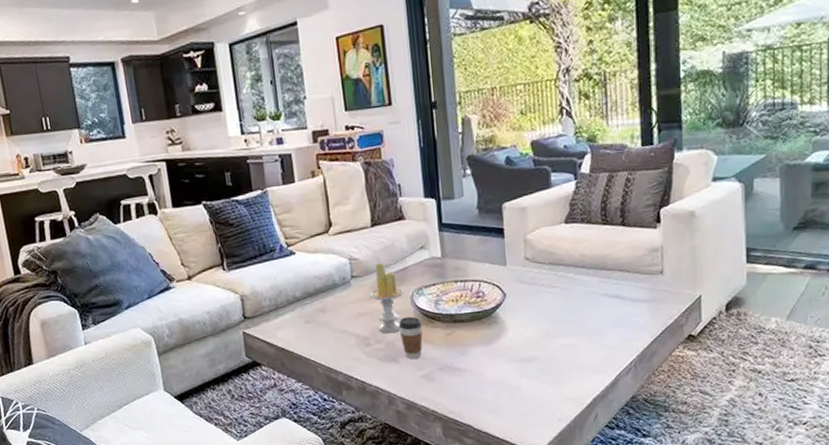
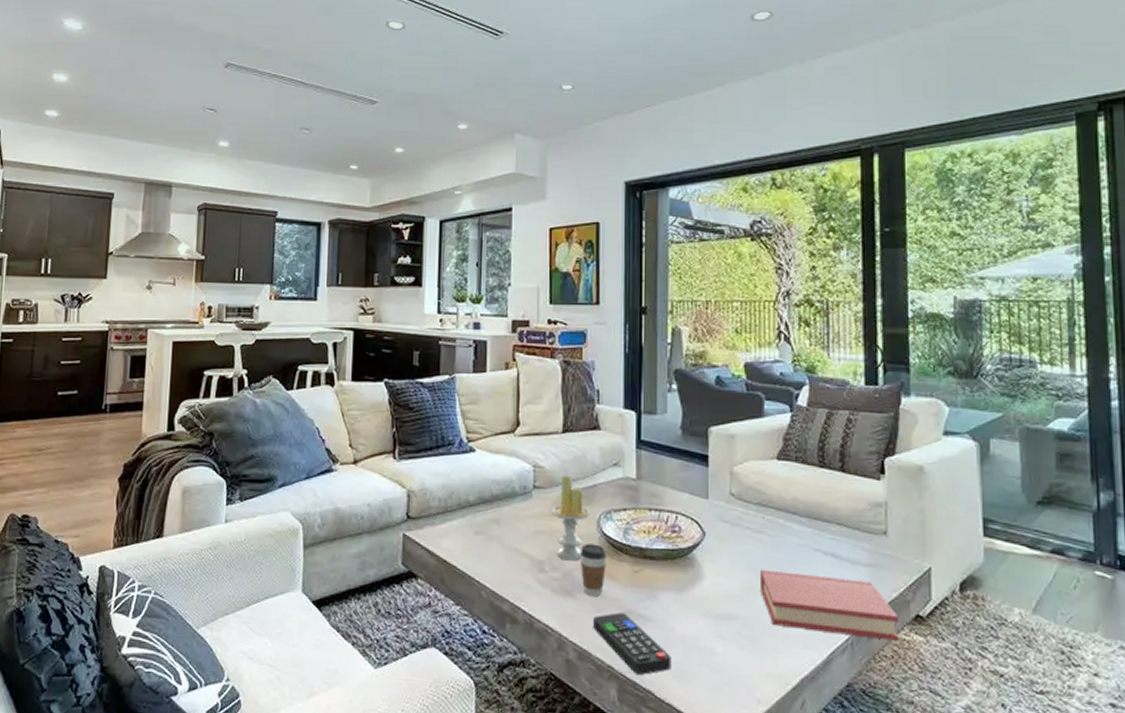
remote control: none [416,368,485,414] -> present [593,612,672,675]
hardback book: none [554,313,675,361] -> present [759,569,899,641]

